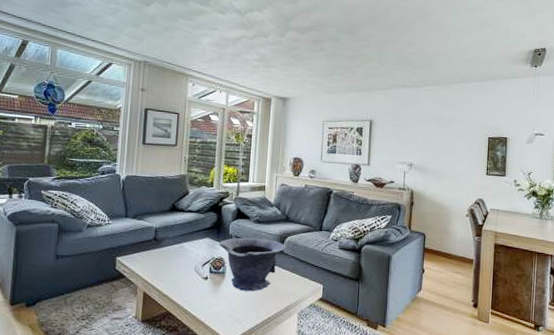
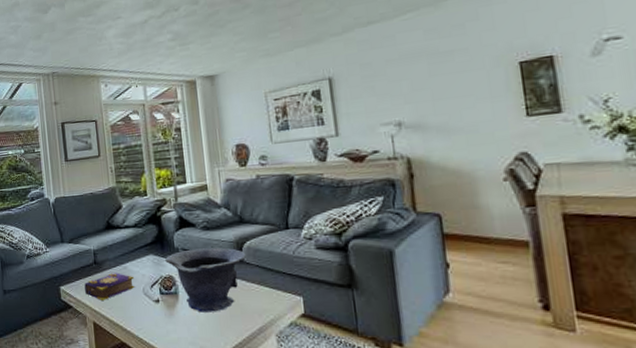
book: none [140,250,189,273] -> present [84,273,135,300]

